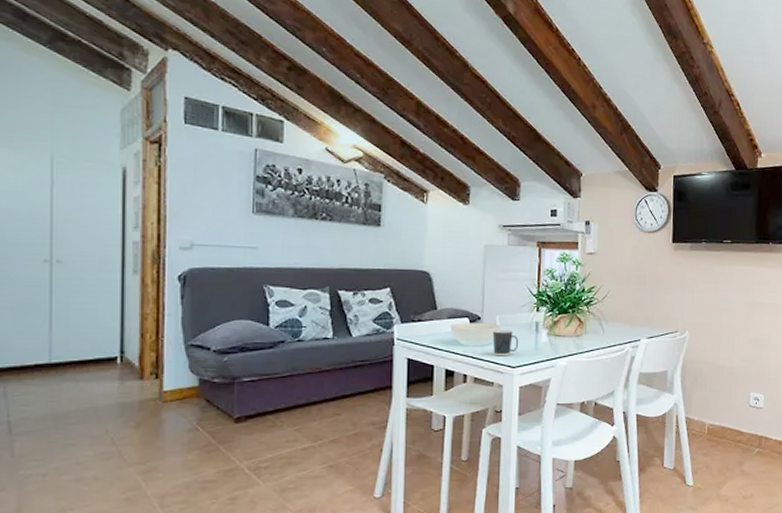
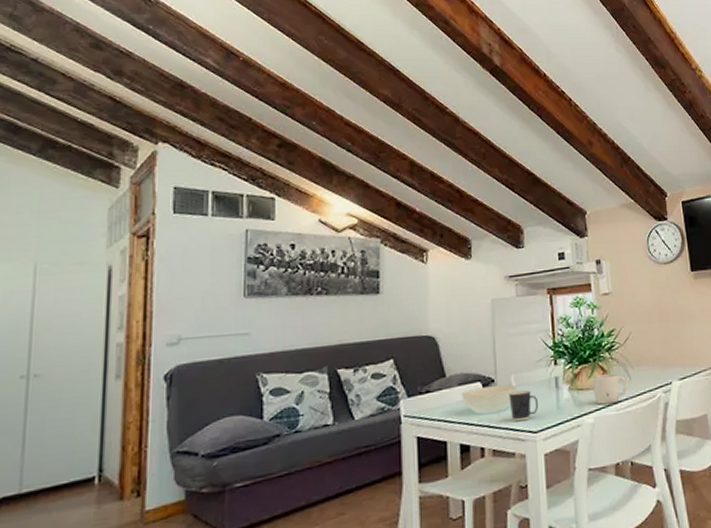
mug: none [569,325,600,351] -> present [592,373,628,405]

